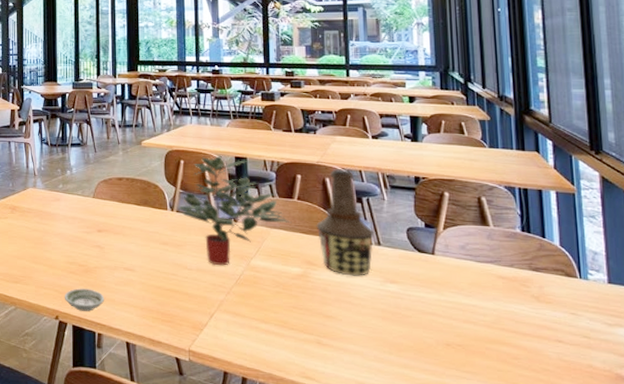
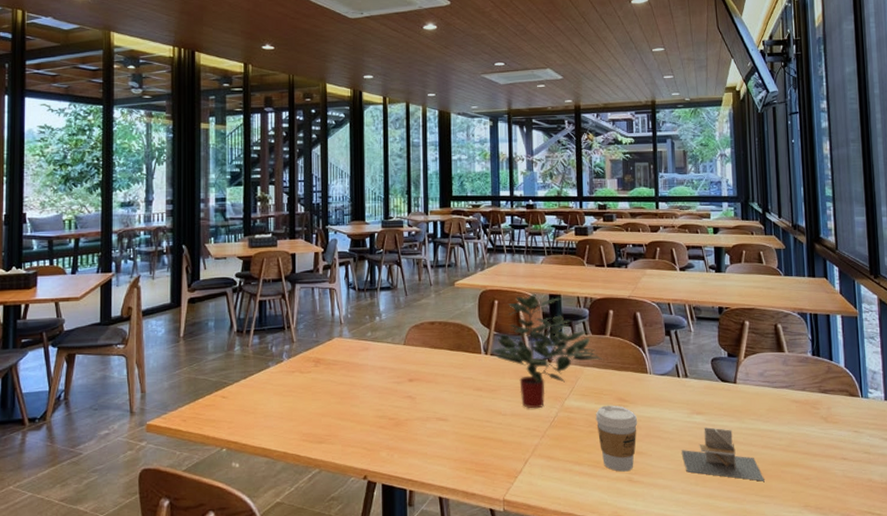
saucer: present [64,288,105,311] -> none [373,443,417,468]
coffee cup: none [282,267,327,334] -> present [595,405,638,472]
bottle: present [316,169,374,276] -> none [627,302,681,410]
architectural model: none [374,297,466,357] -> present [682,427,764,481]

